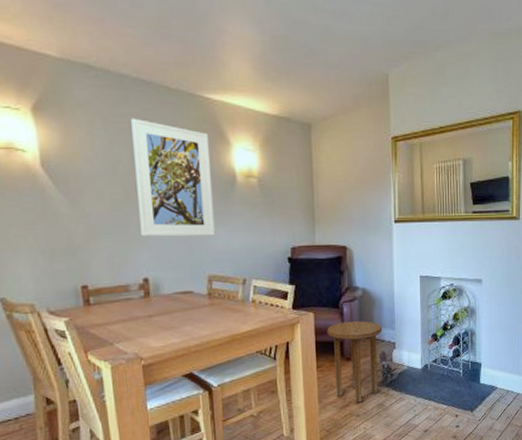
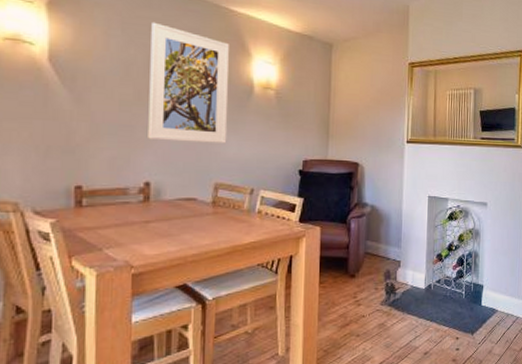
side table: present [327,321,383,403] -> none [332,238,389,322]

